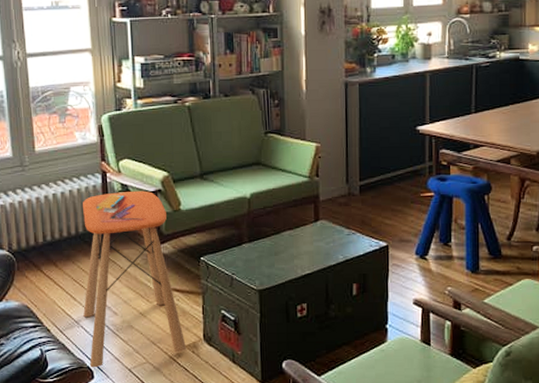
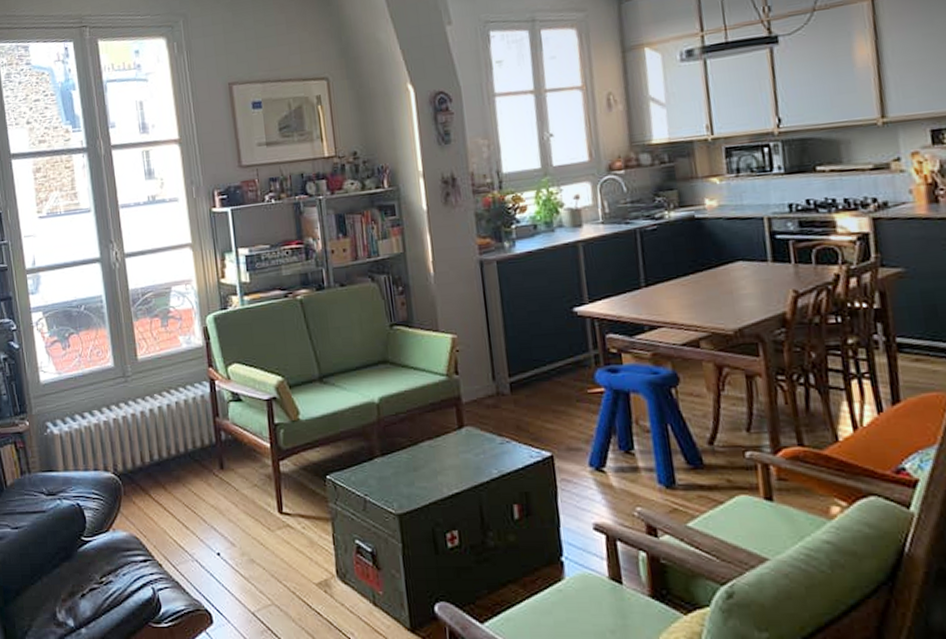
side table: present [83,190,186,368] -> none [191,399,317,611]

